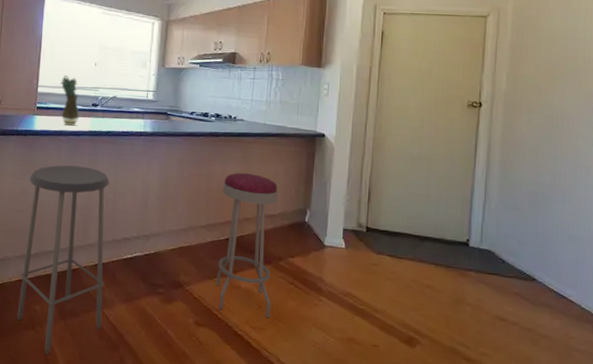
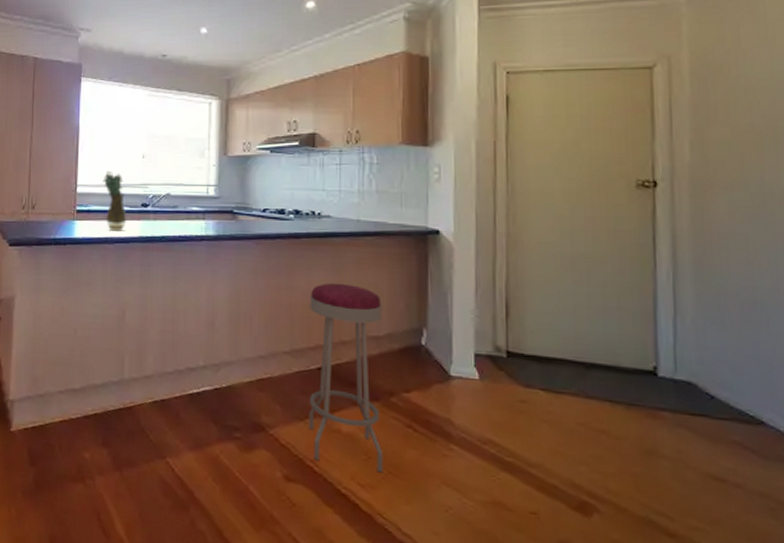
bar stool: present [17,165,110,355] -> none [62,279,167,515]

